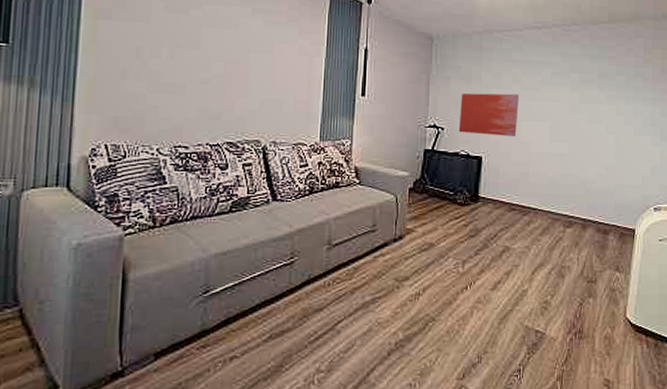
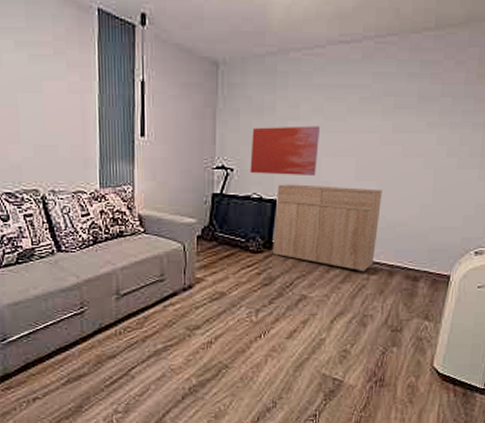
dresser: none [478,143,573,226] -> present [272,184,382,273]

